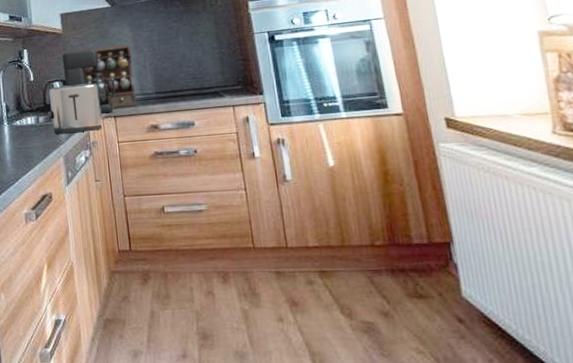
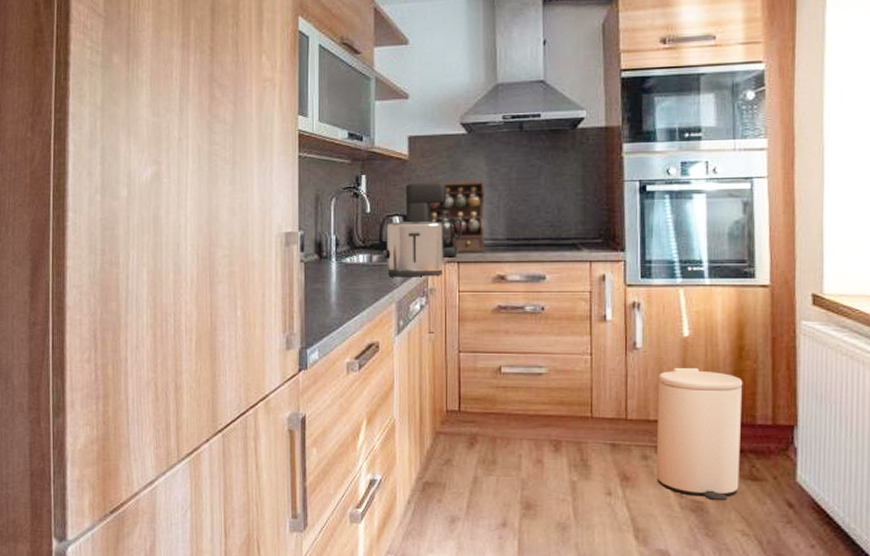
pedal bin: none [311,194,407,321] -> present [655,367,743,501]

